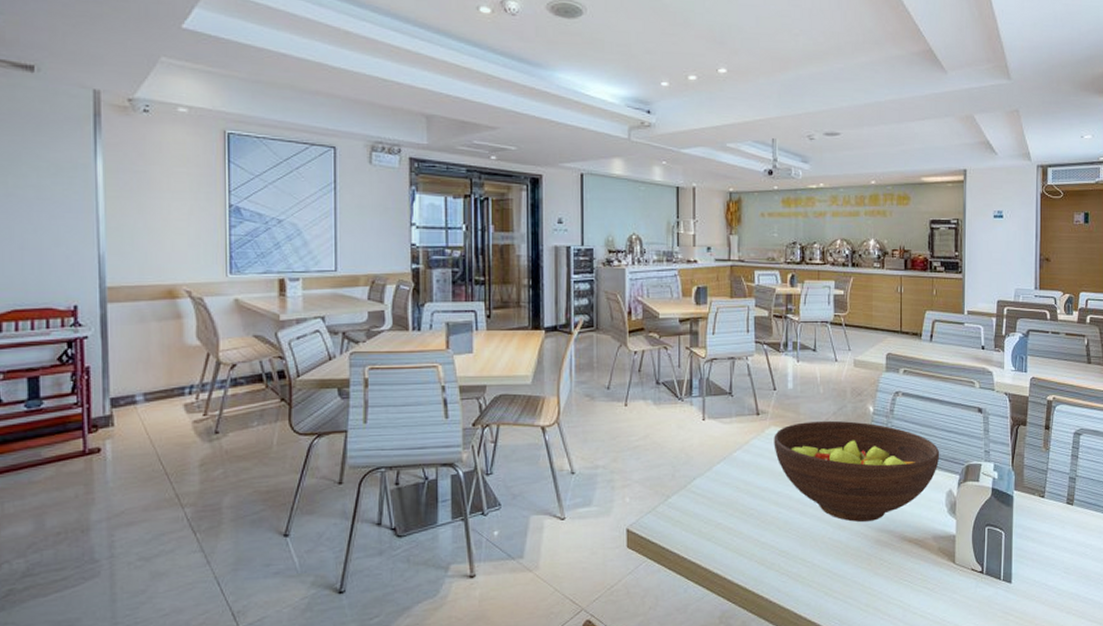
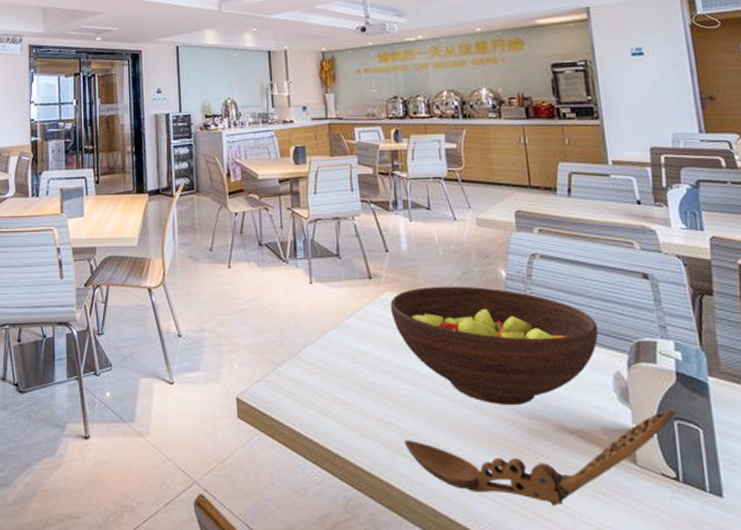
wooden spoon: none [776,519,988,601] -> present [404,410,676,506]

